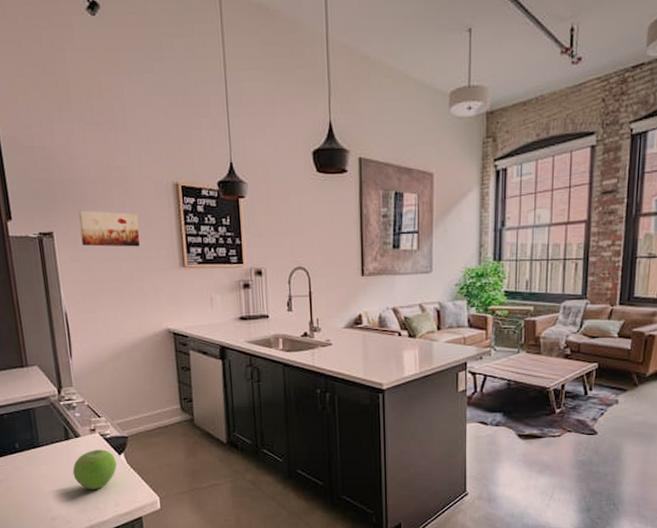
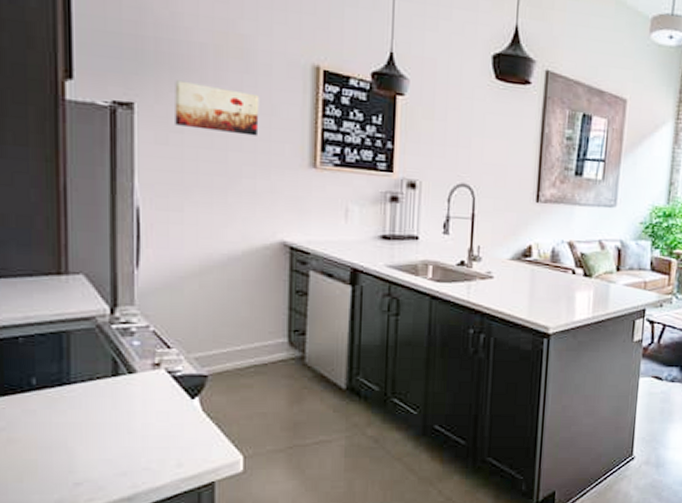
fruit: present [72,450,117,490] -> none [117,391,186,445]

